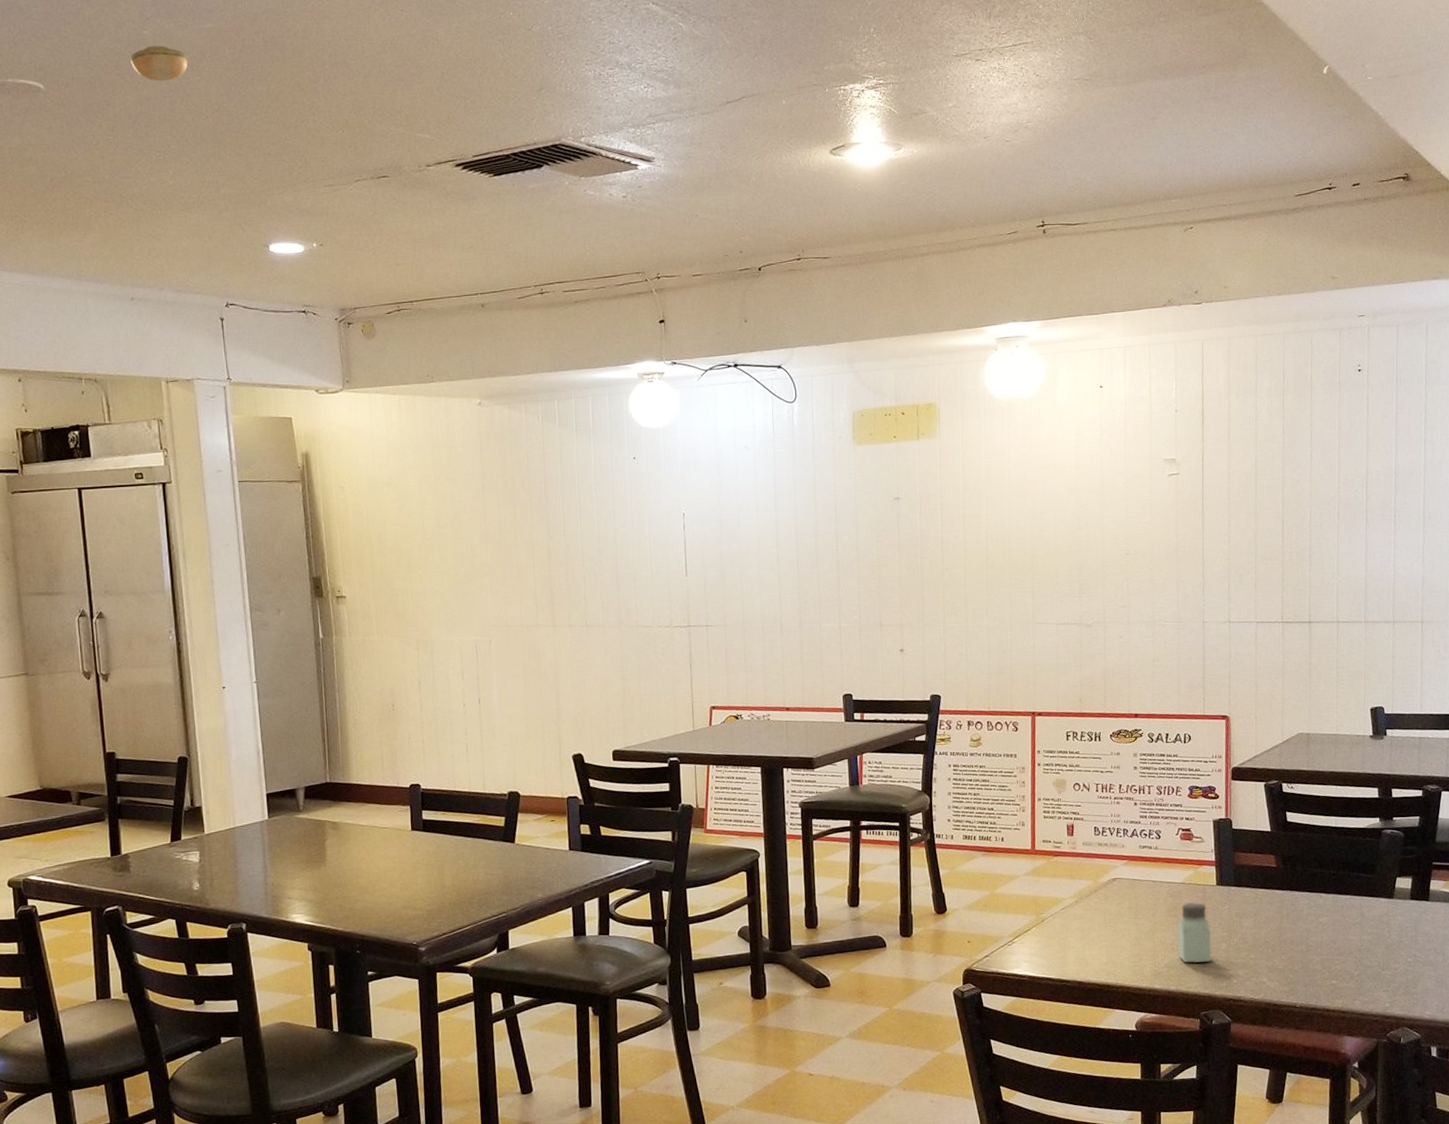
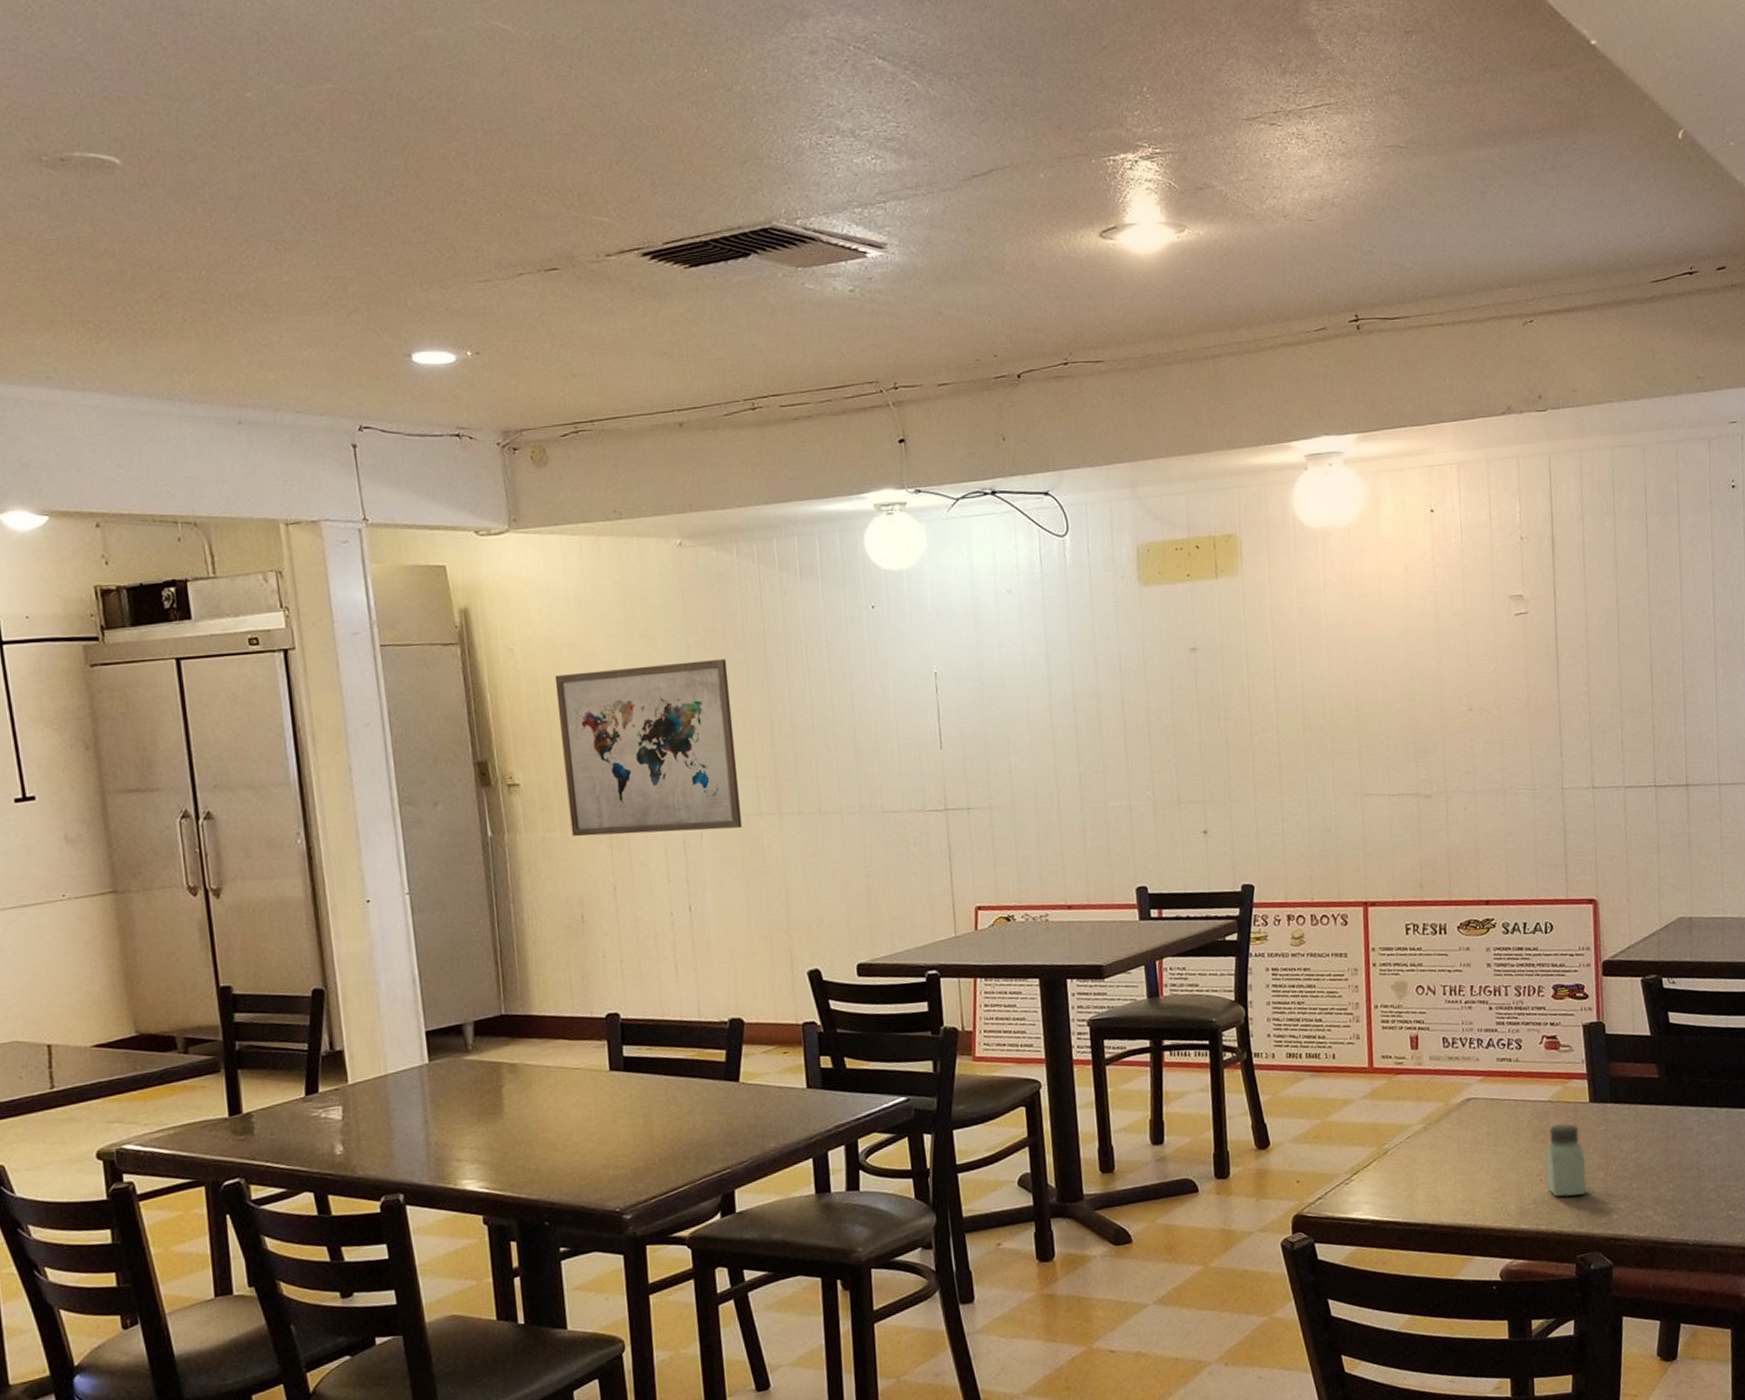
smoke detector: present [130,45,188,82] -> none [230,110,304,155]
wall art: none [376,498,523,640] -> present [554,659,742,837]

